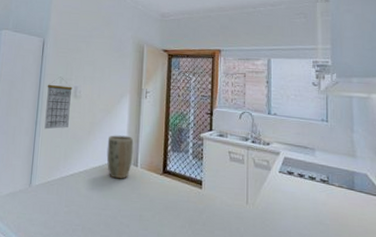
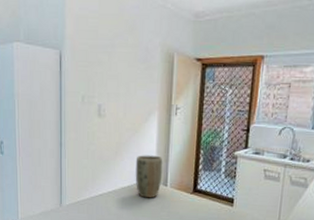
calendar: present [44,77,73,130] -> none [68,94,96,151]

